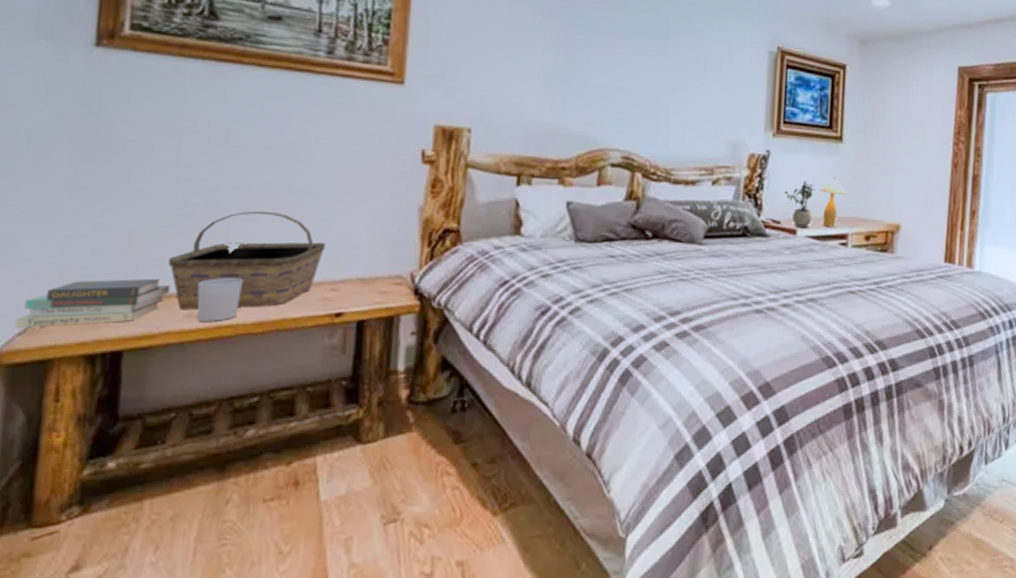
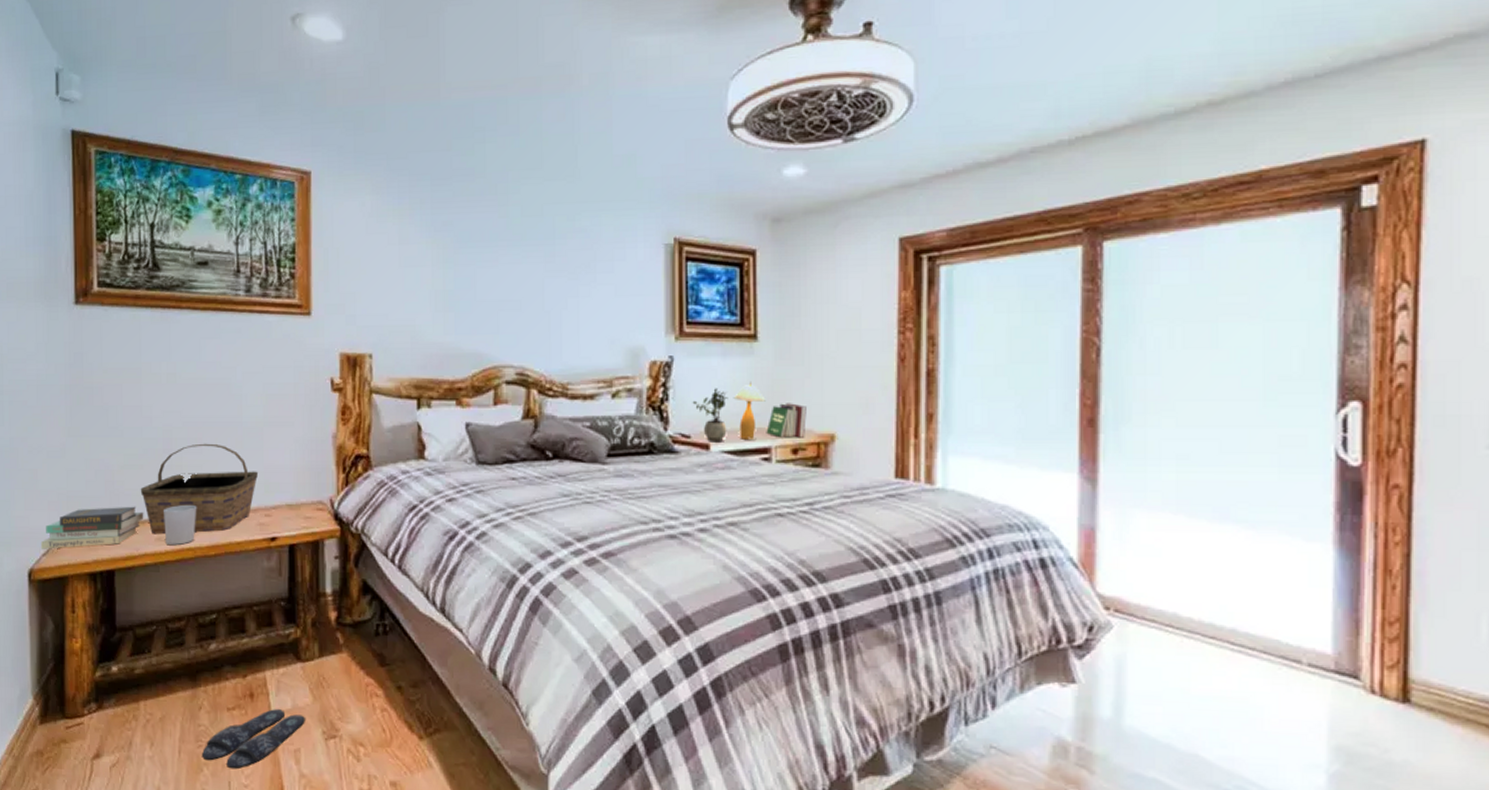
slippers: none [225,496,361,565] -> present [202,709,305,768]
books: none [845,196,879,227] -> present [766,403,807,438]

